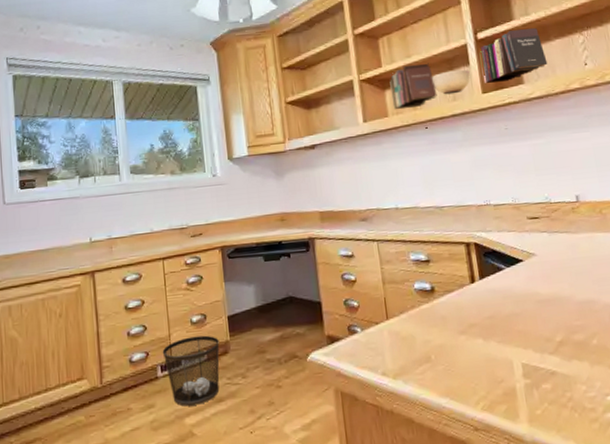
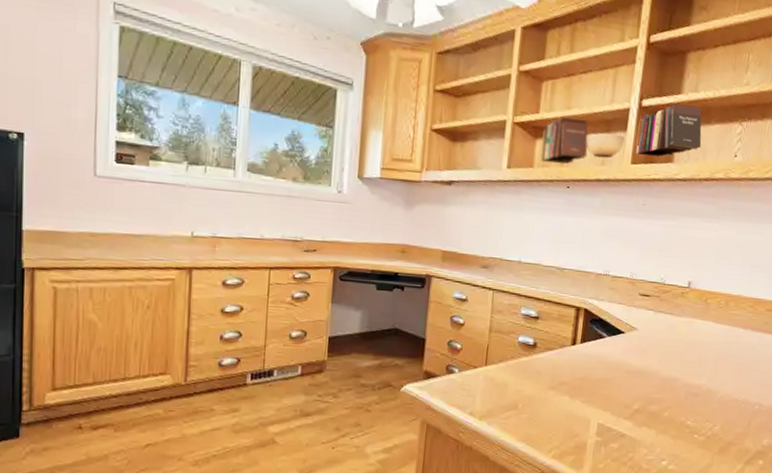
waste bin: present [162,335,220,406] -> none [255,350,316,416]

